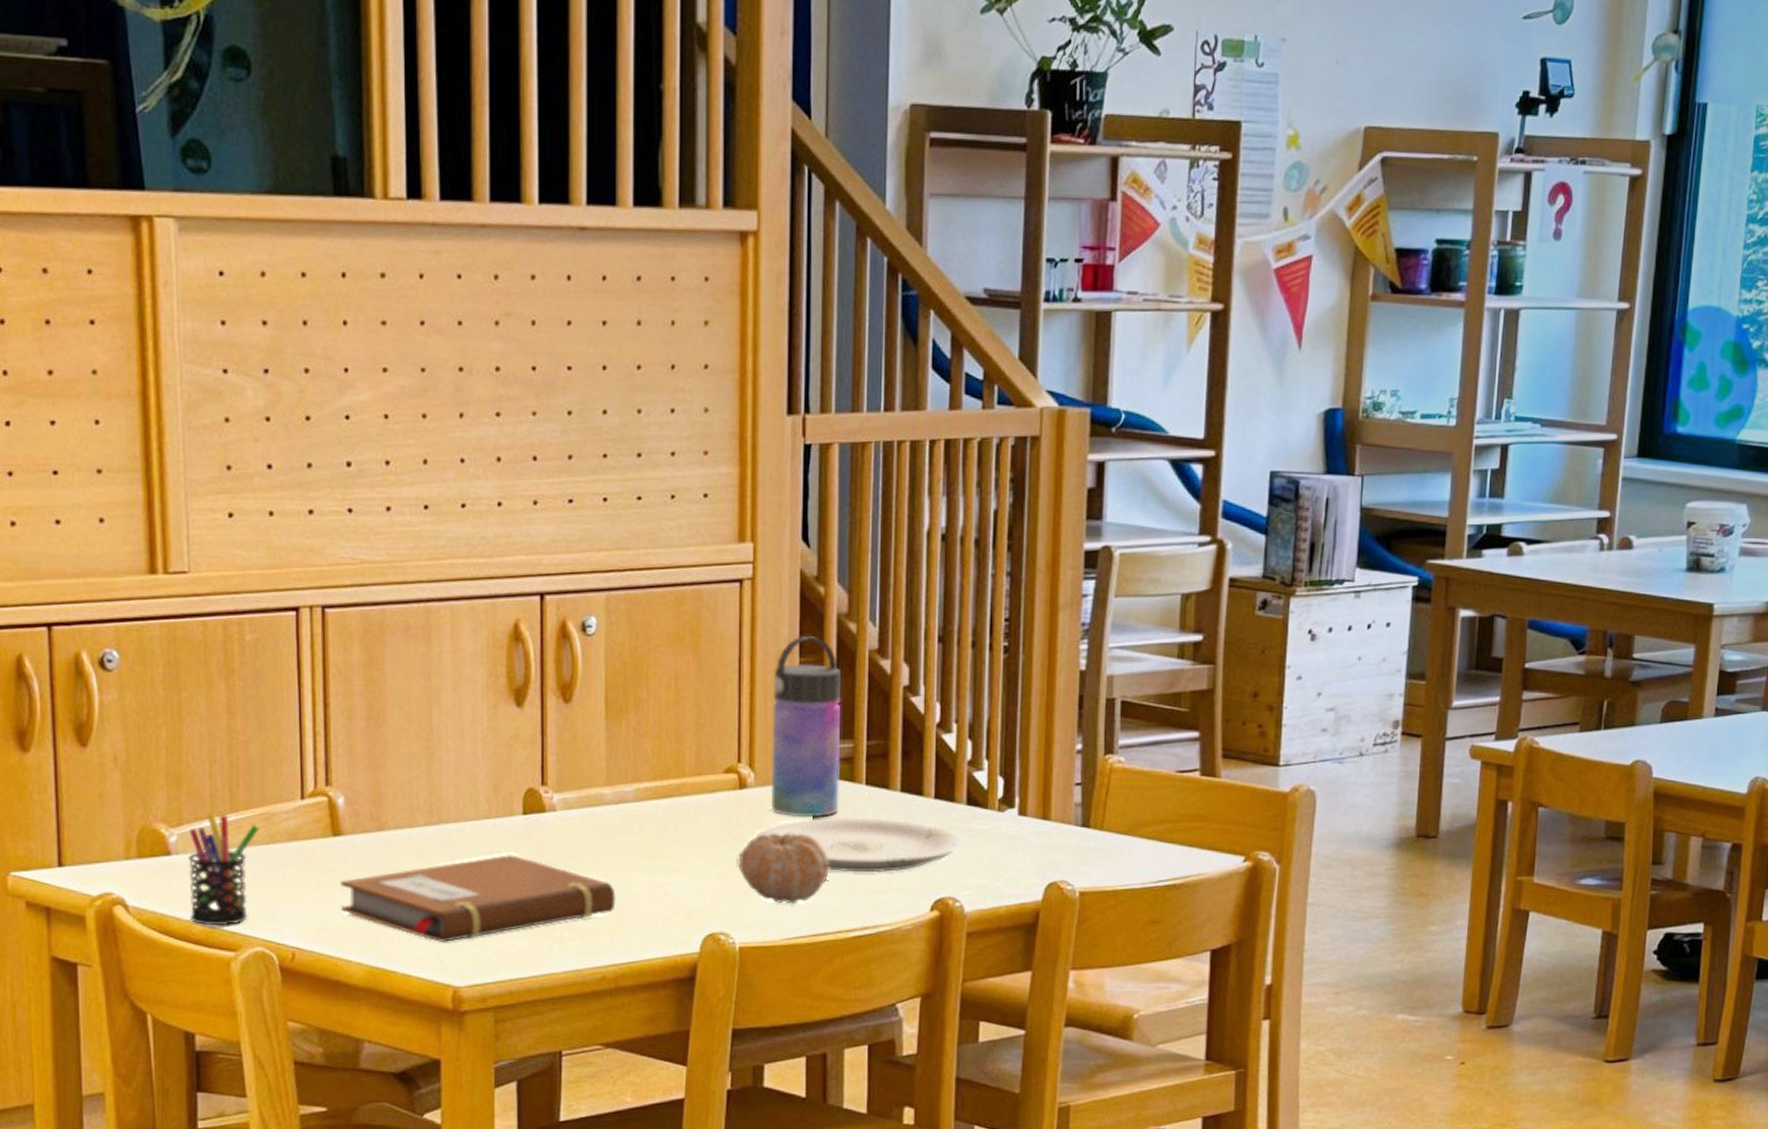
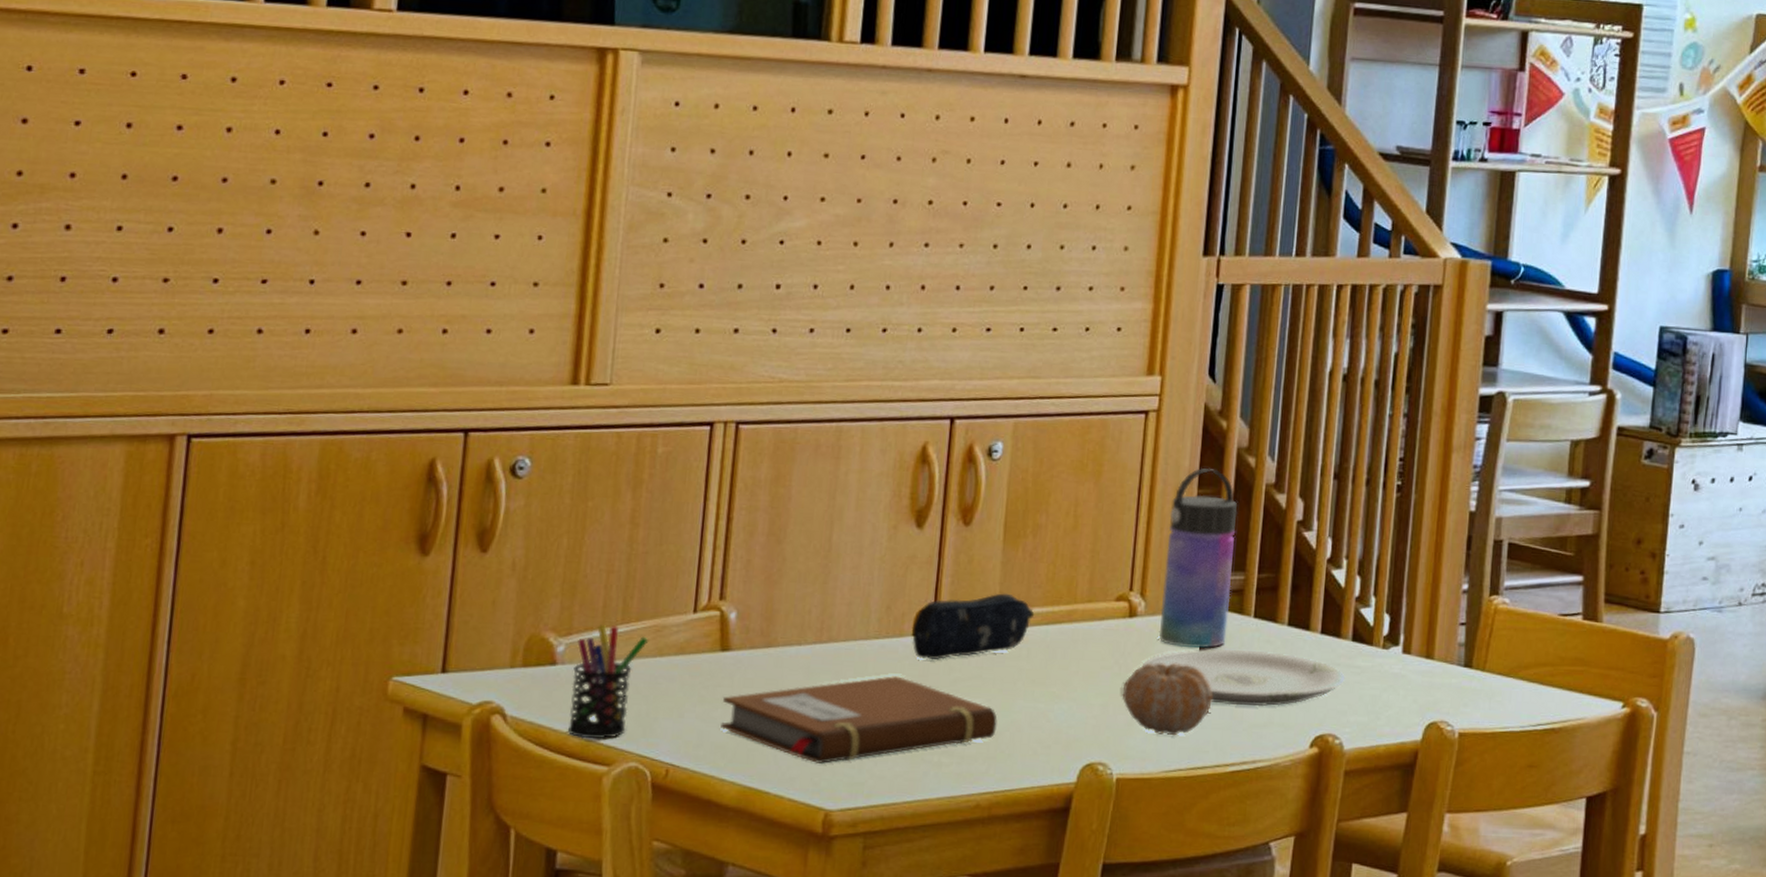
pencil case: none [521,769,644,838] -> present [911,593,1035,661]

